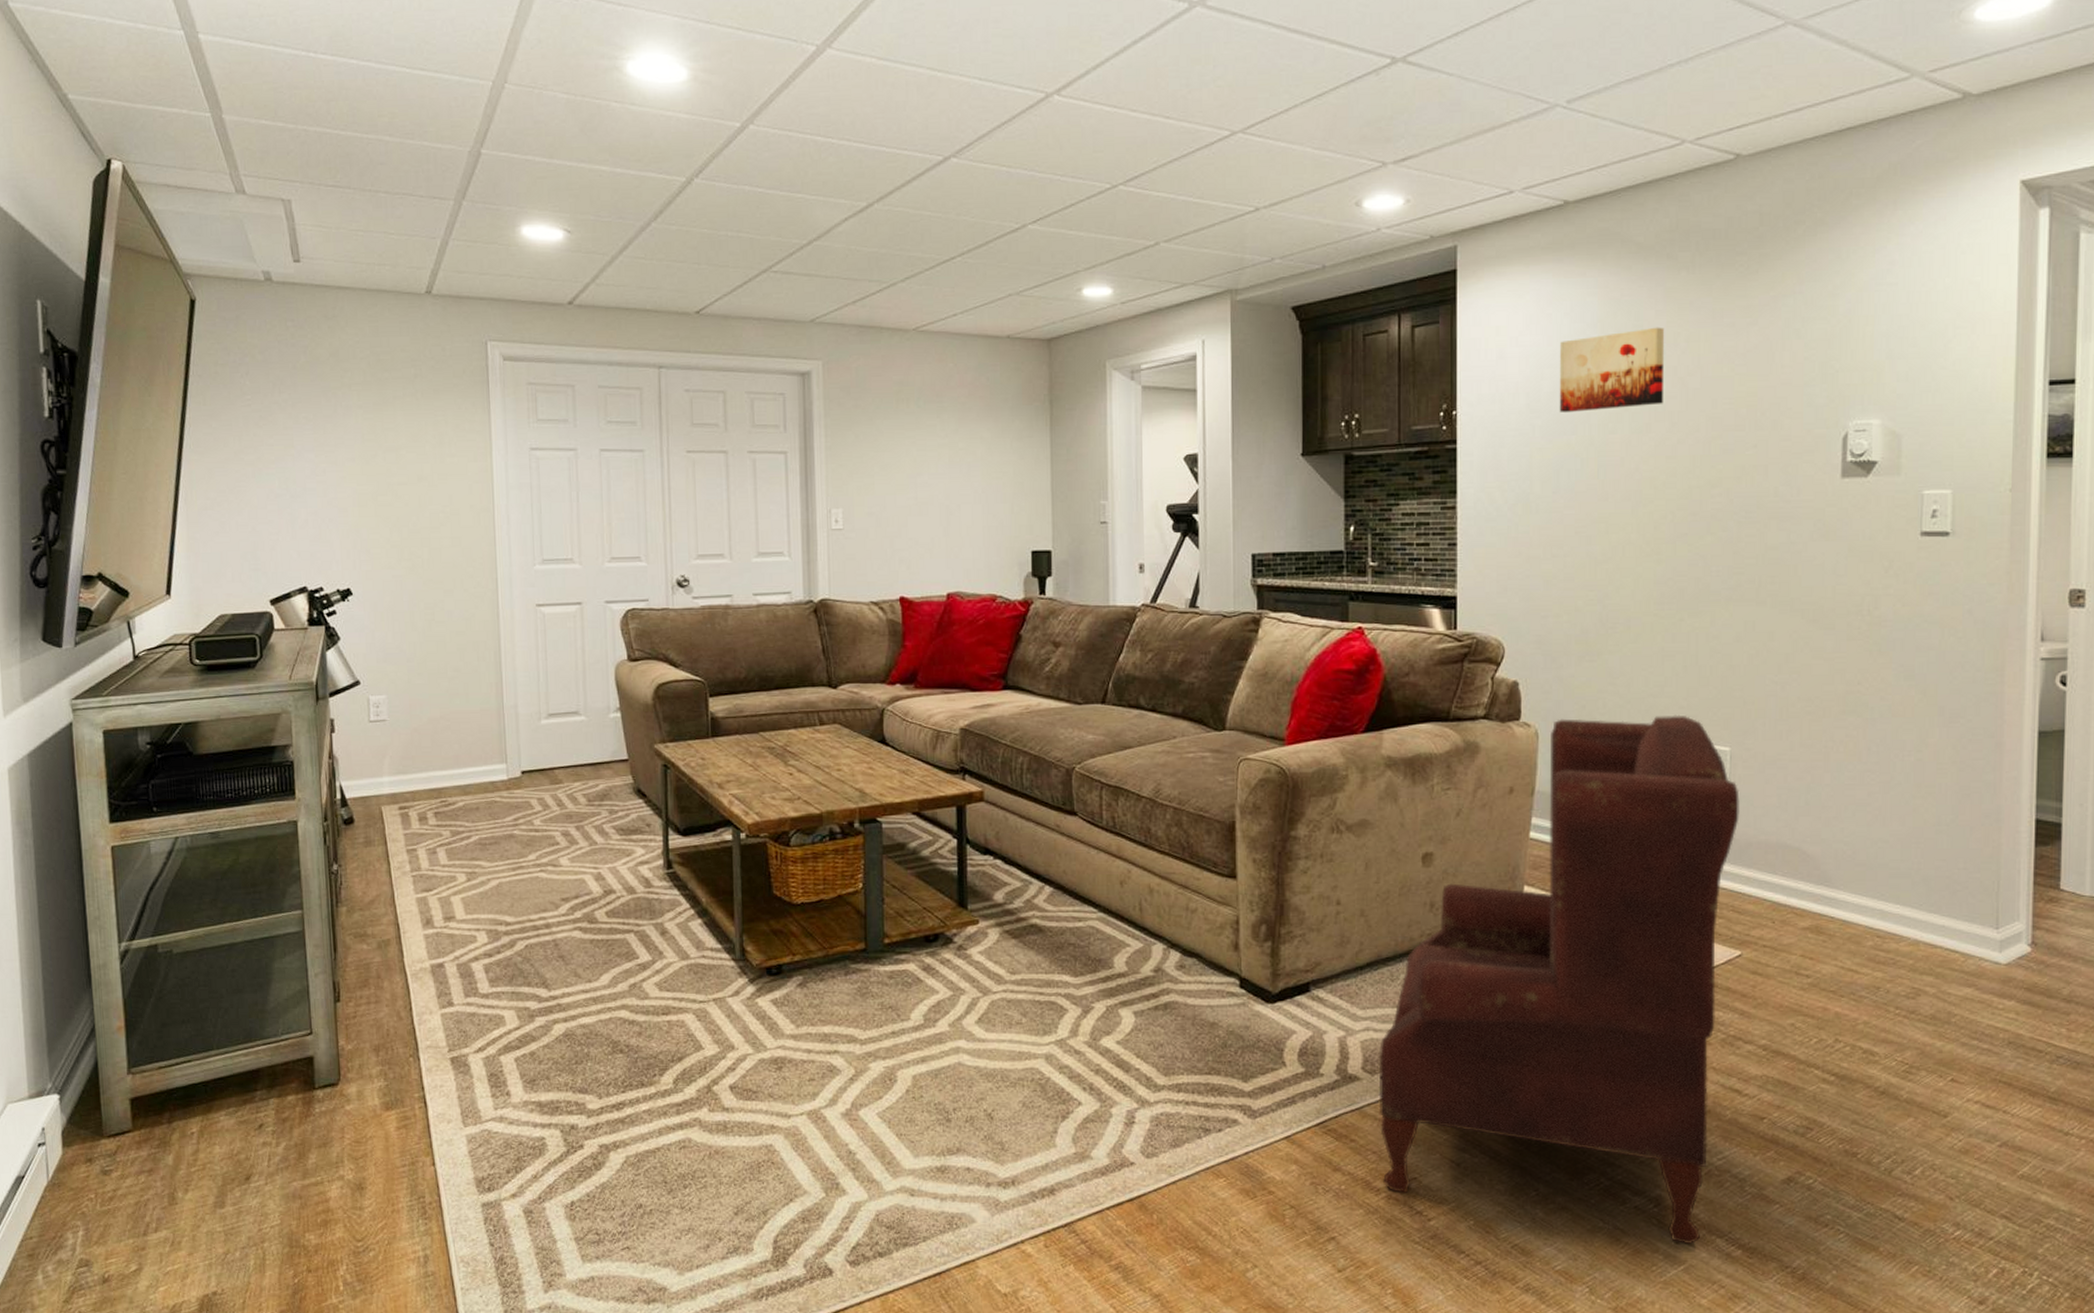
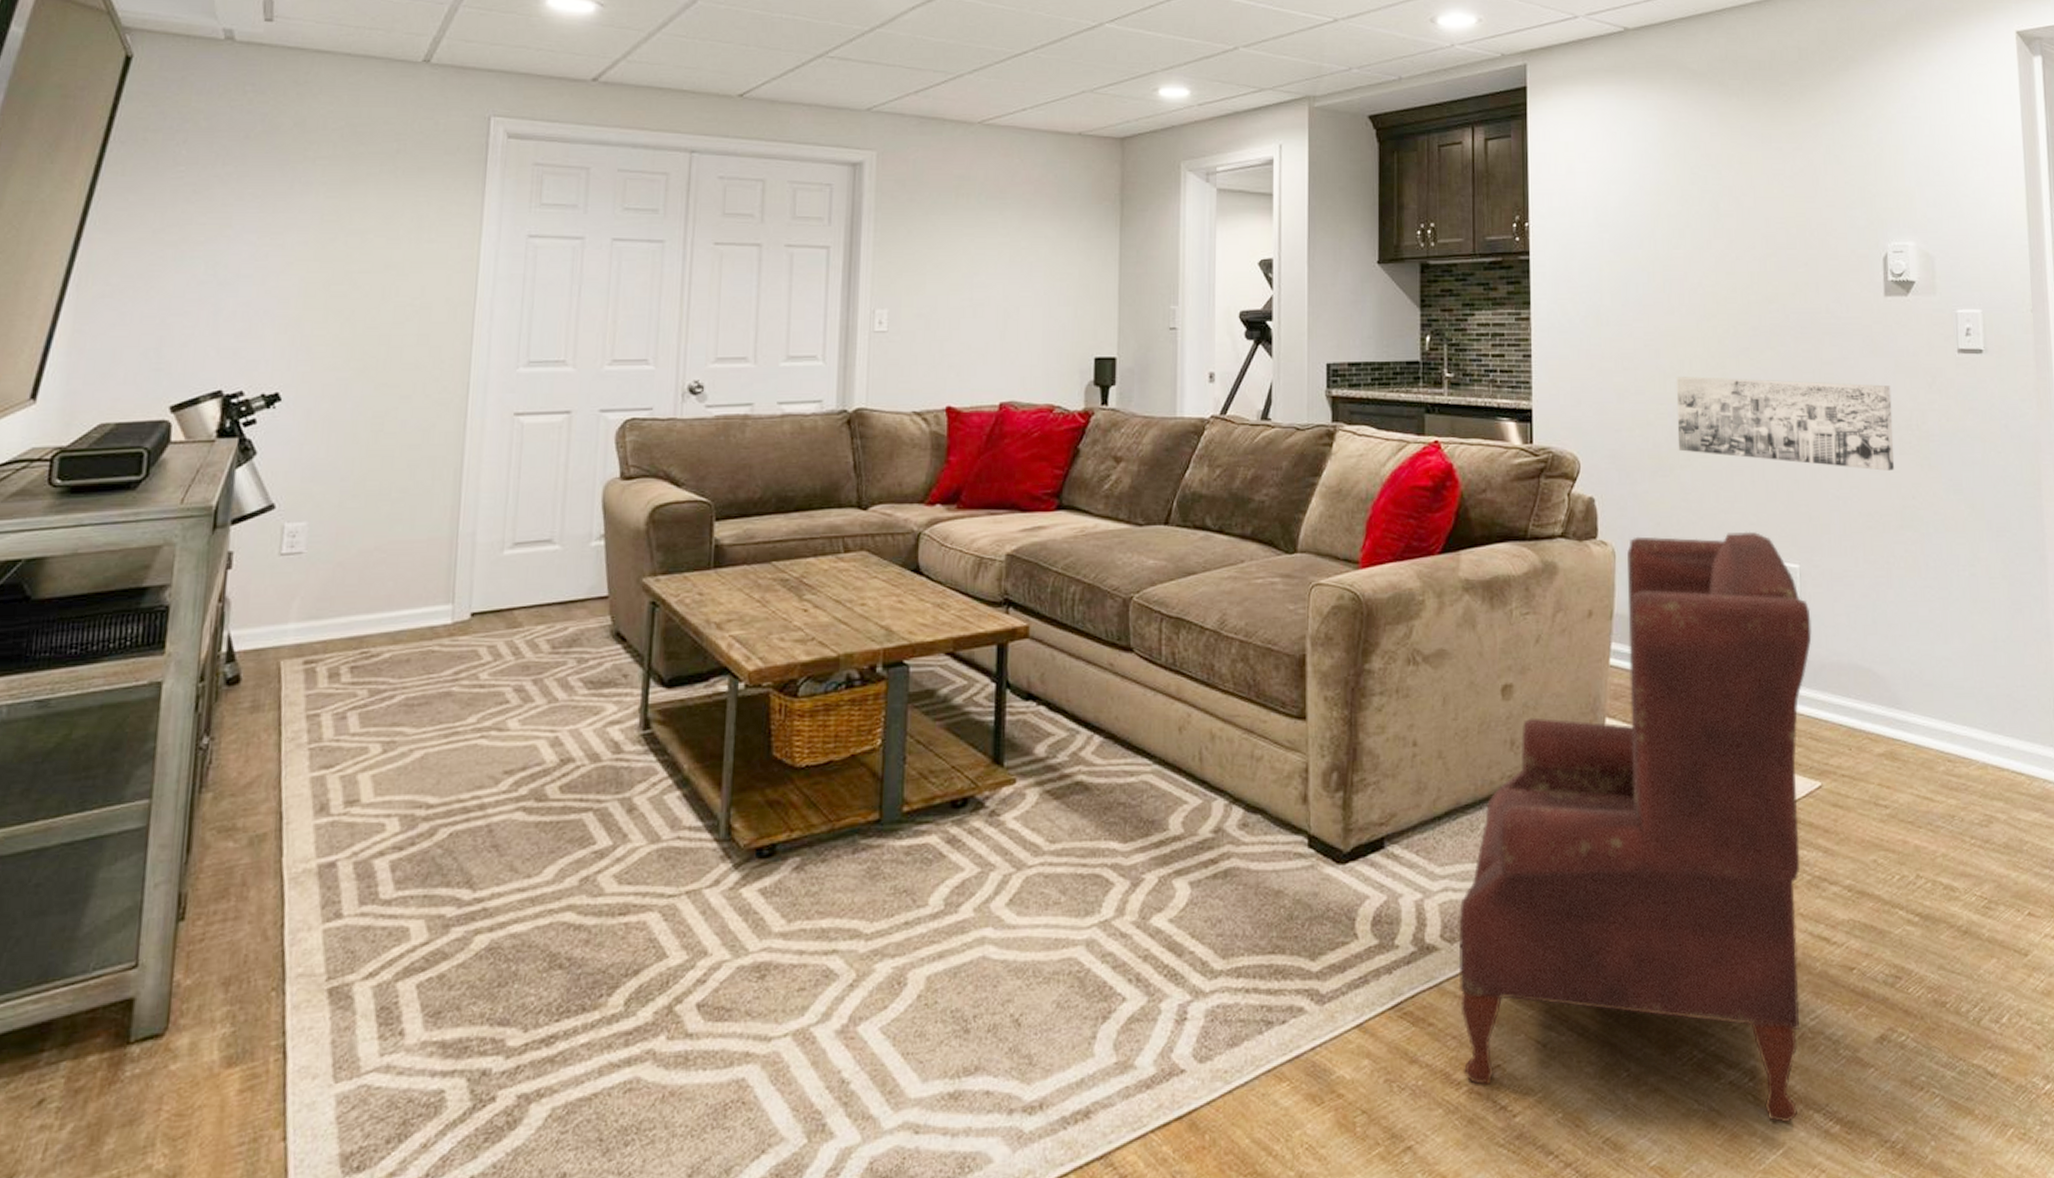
wall art: present [1559,327,1665,413] -> none [1624,148,1722,228]
wall art: none [1607,563,1842,656] -> present [1676,377,1895,471]

